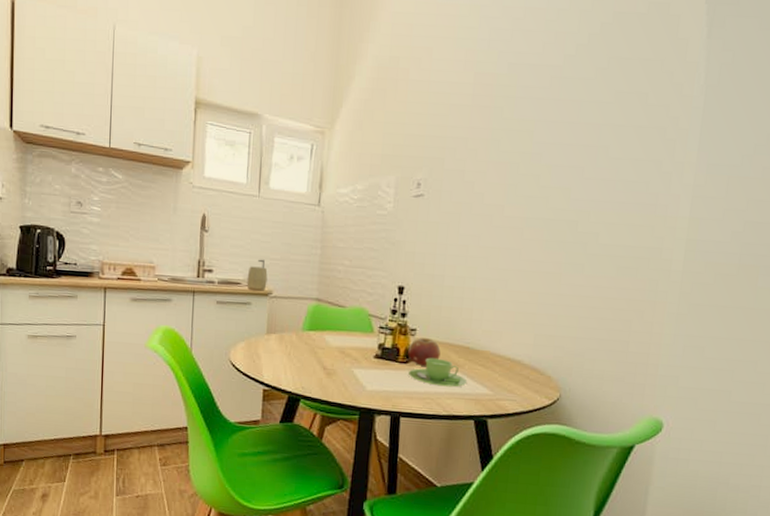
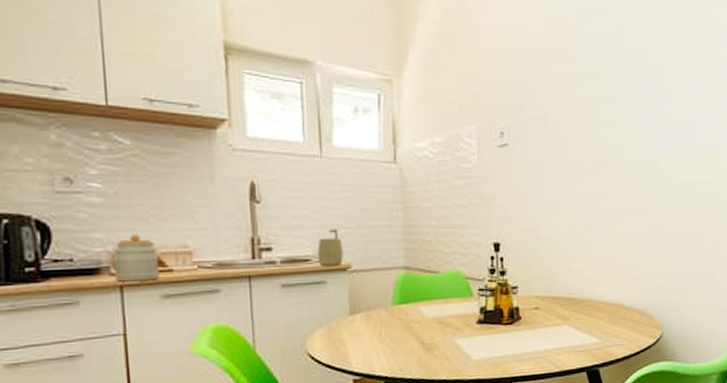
jar: none [102,249,132,286] -> present [113,234,160,282]
fruit: present [408,338,441,366] -> none [512,294,545,325]
teacup: present [409,357,468,388] -> none [515,313,576,343]

